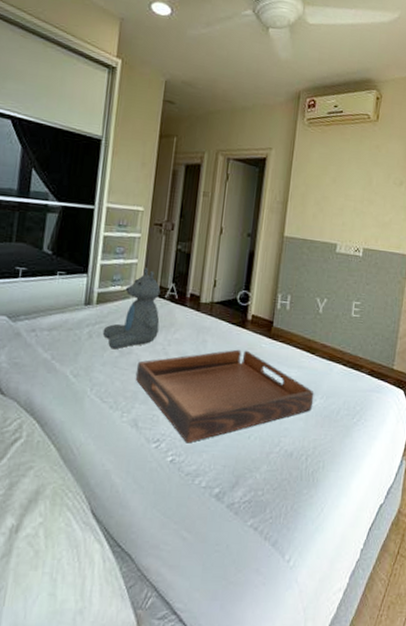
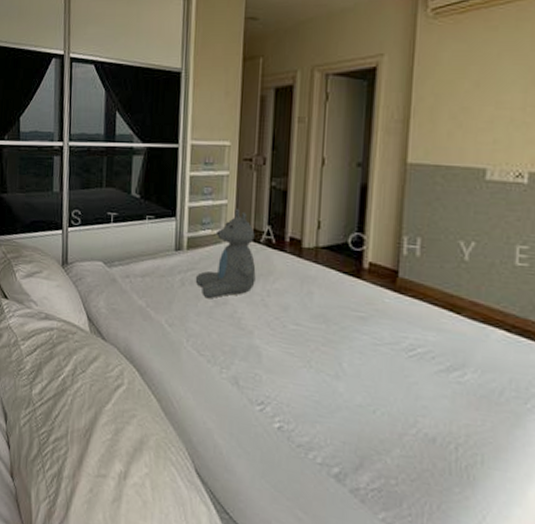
serving tray: present [136,349,314,444] -> none [234,303,463,411]

